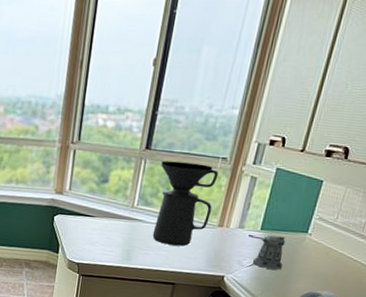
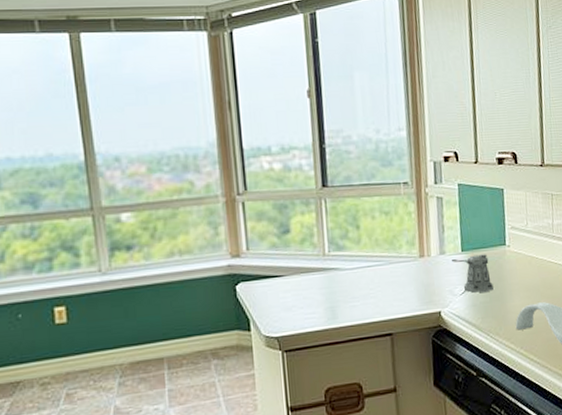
coffee maker: present [152,160,219,246] -> none [342,193,409,290]

